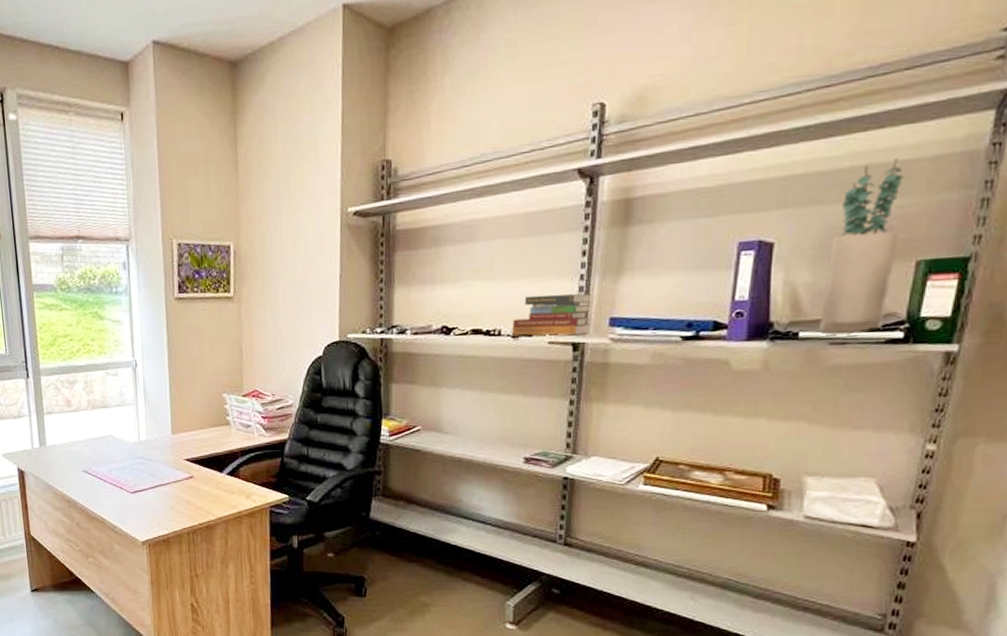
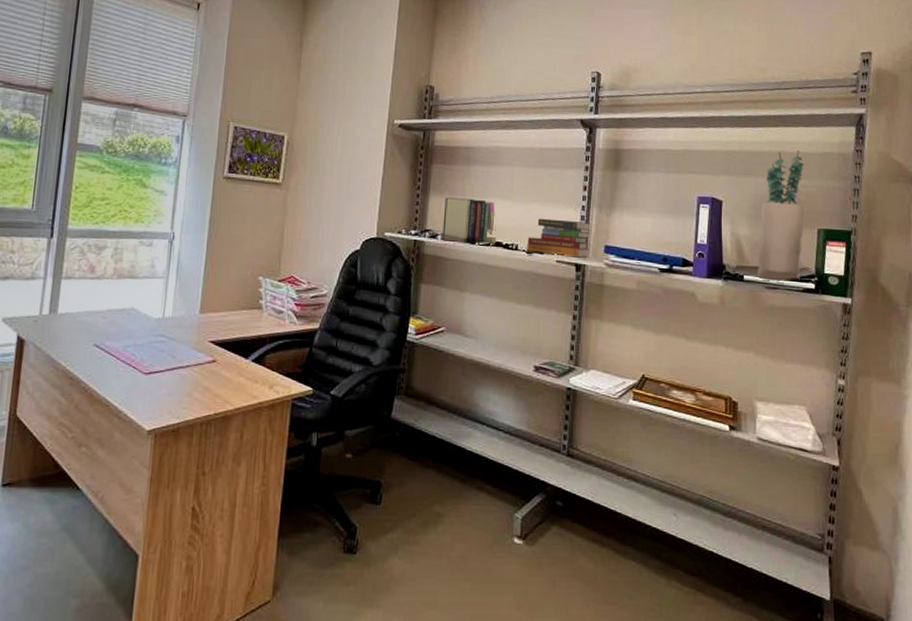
books: none [411,284,476,336] -> present [442,197,497,245]

